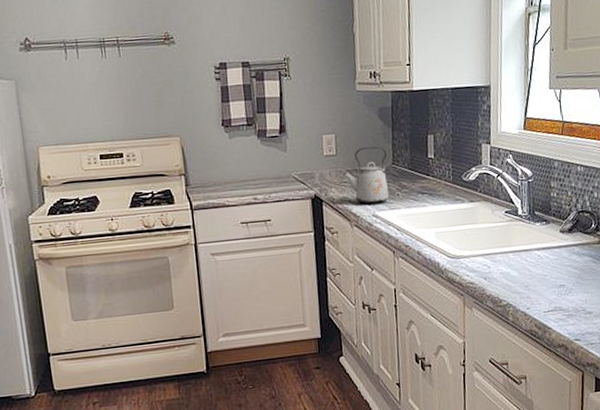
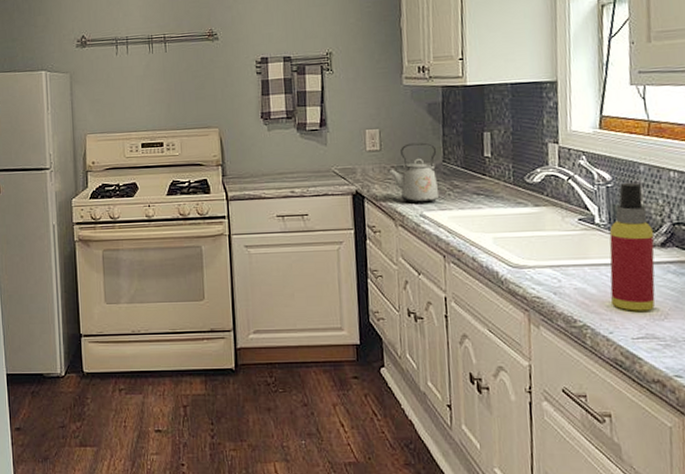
spray bottle: none [528,177,564,289] -> present [609,182,655,311]

